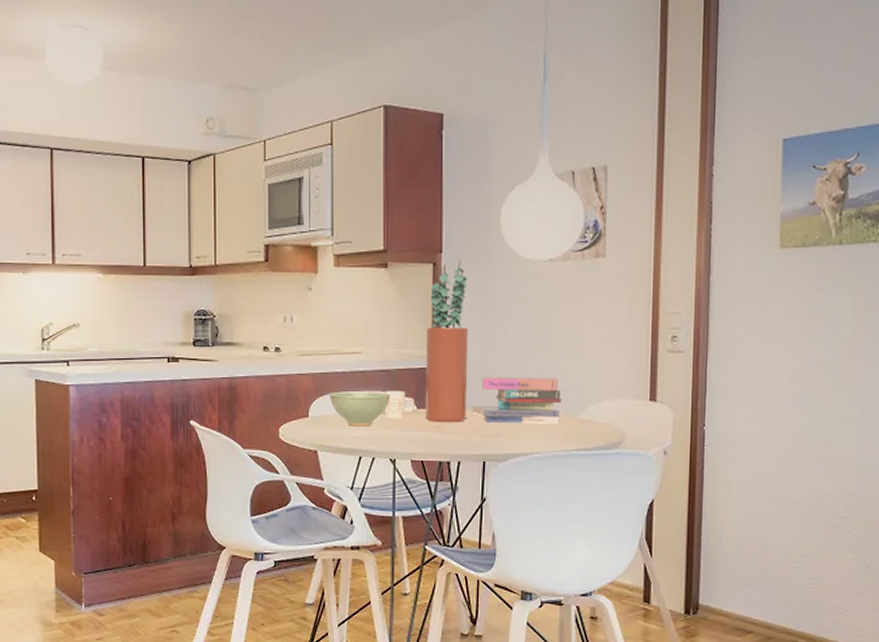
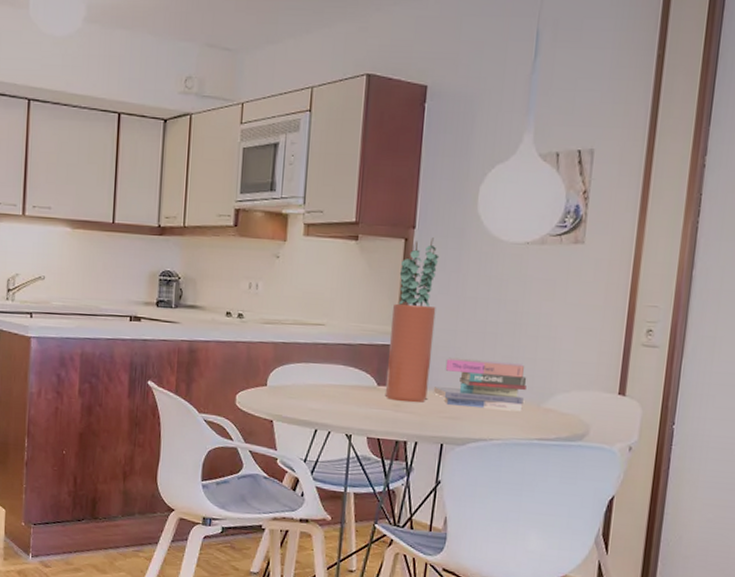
bowl: present [329,391,391,426] -> none [289,363,352,400]
mug: present [384,390,415,419] -> none [343,365,376,395]

